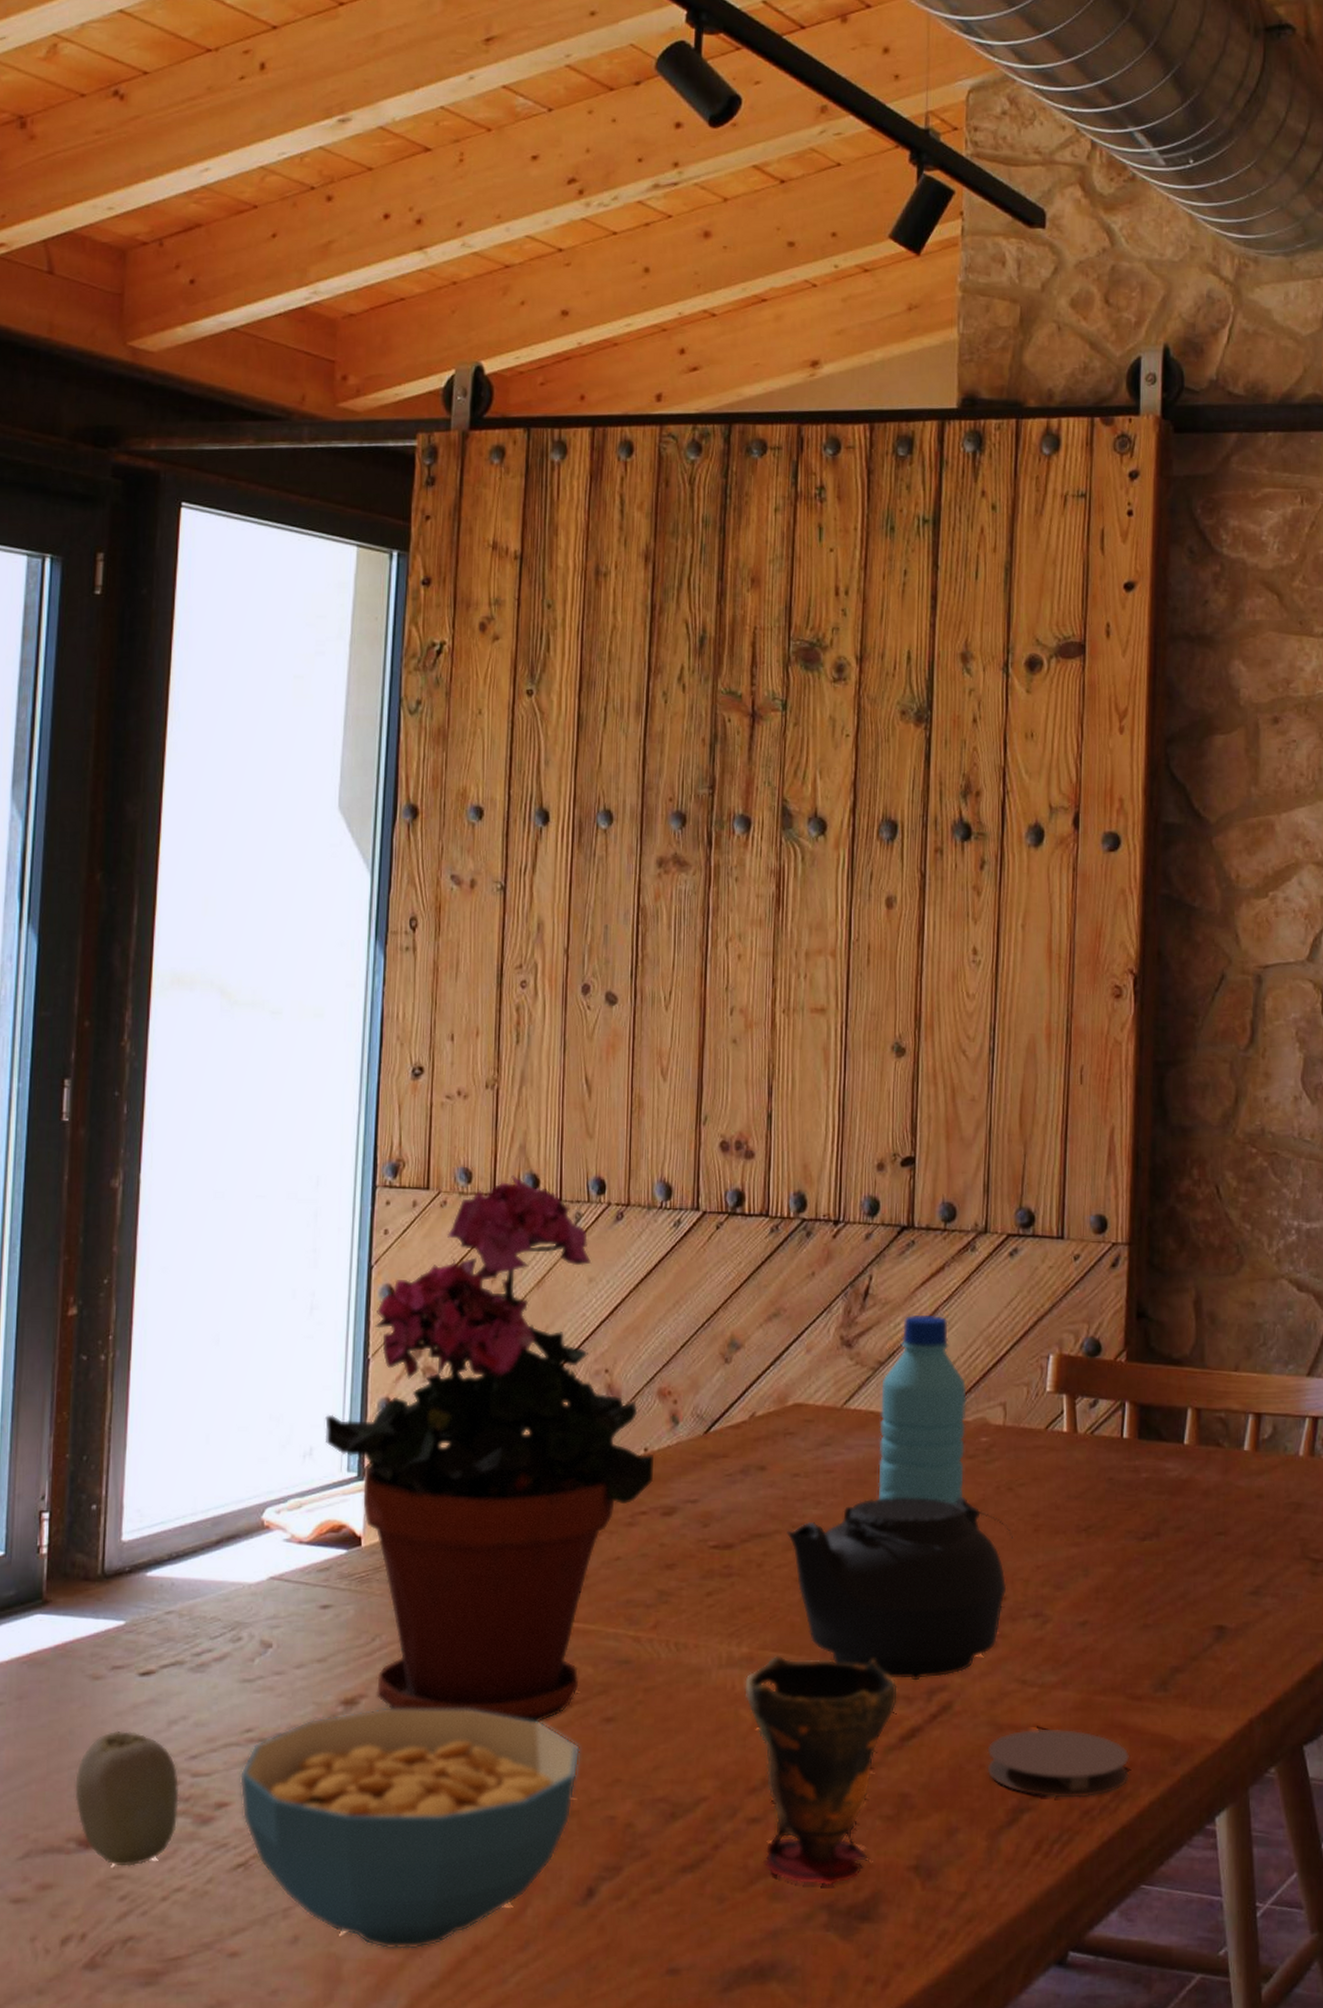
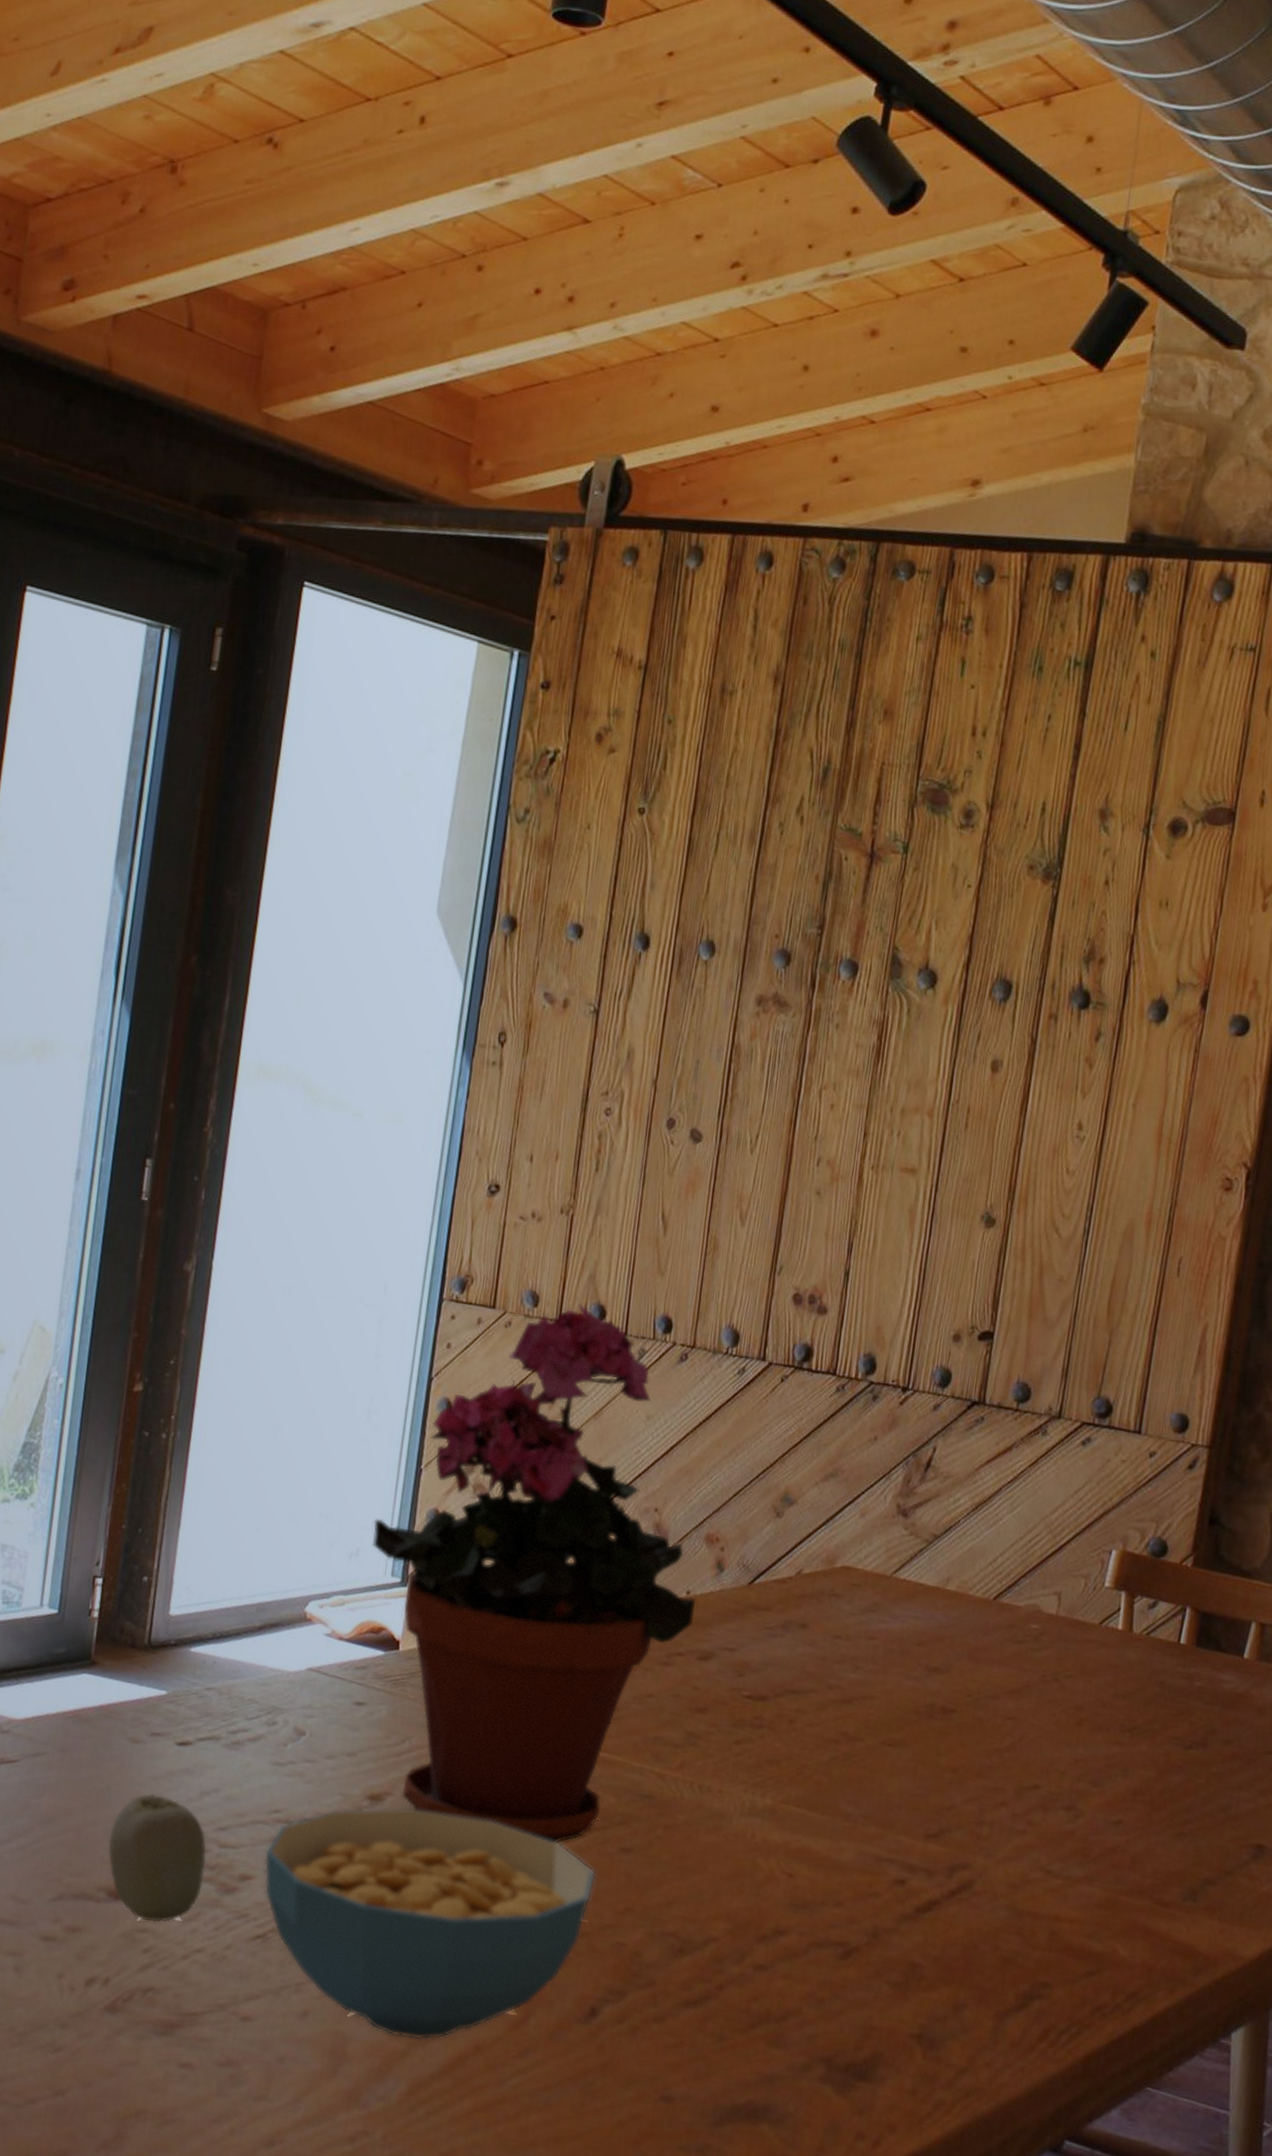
cup: present [744,1655,897,1886] -> none [764,1811,919,2041]
teapot: present [787,1495,1013,1681] -> none [822,1669,1054,1856]
water bottle: present [878,1314,967,1505] -> none [919,1491,1022,1688]
coaster: present [987,1728,1130,1798] -> none [1001,1919,1149,1994]

